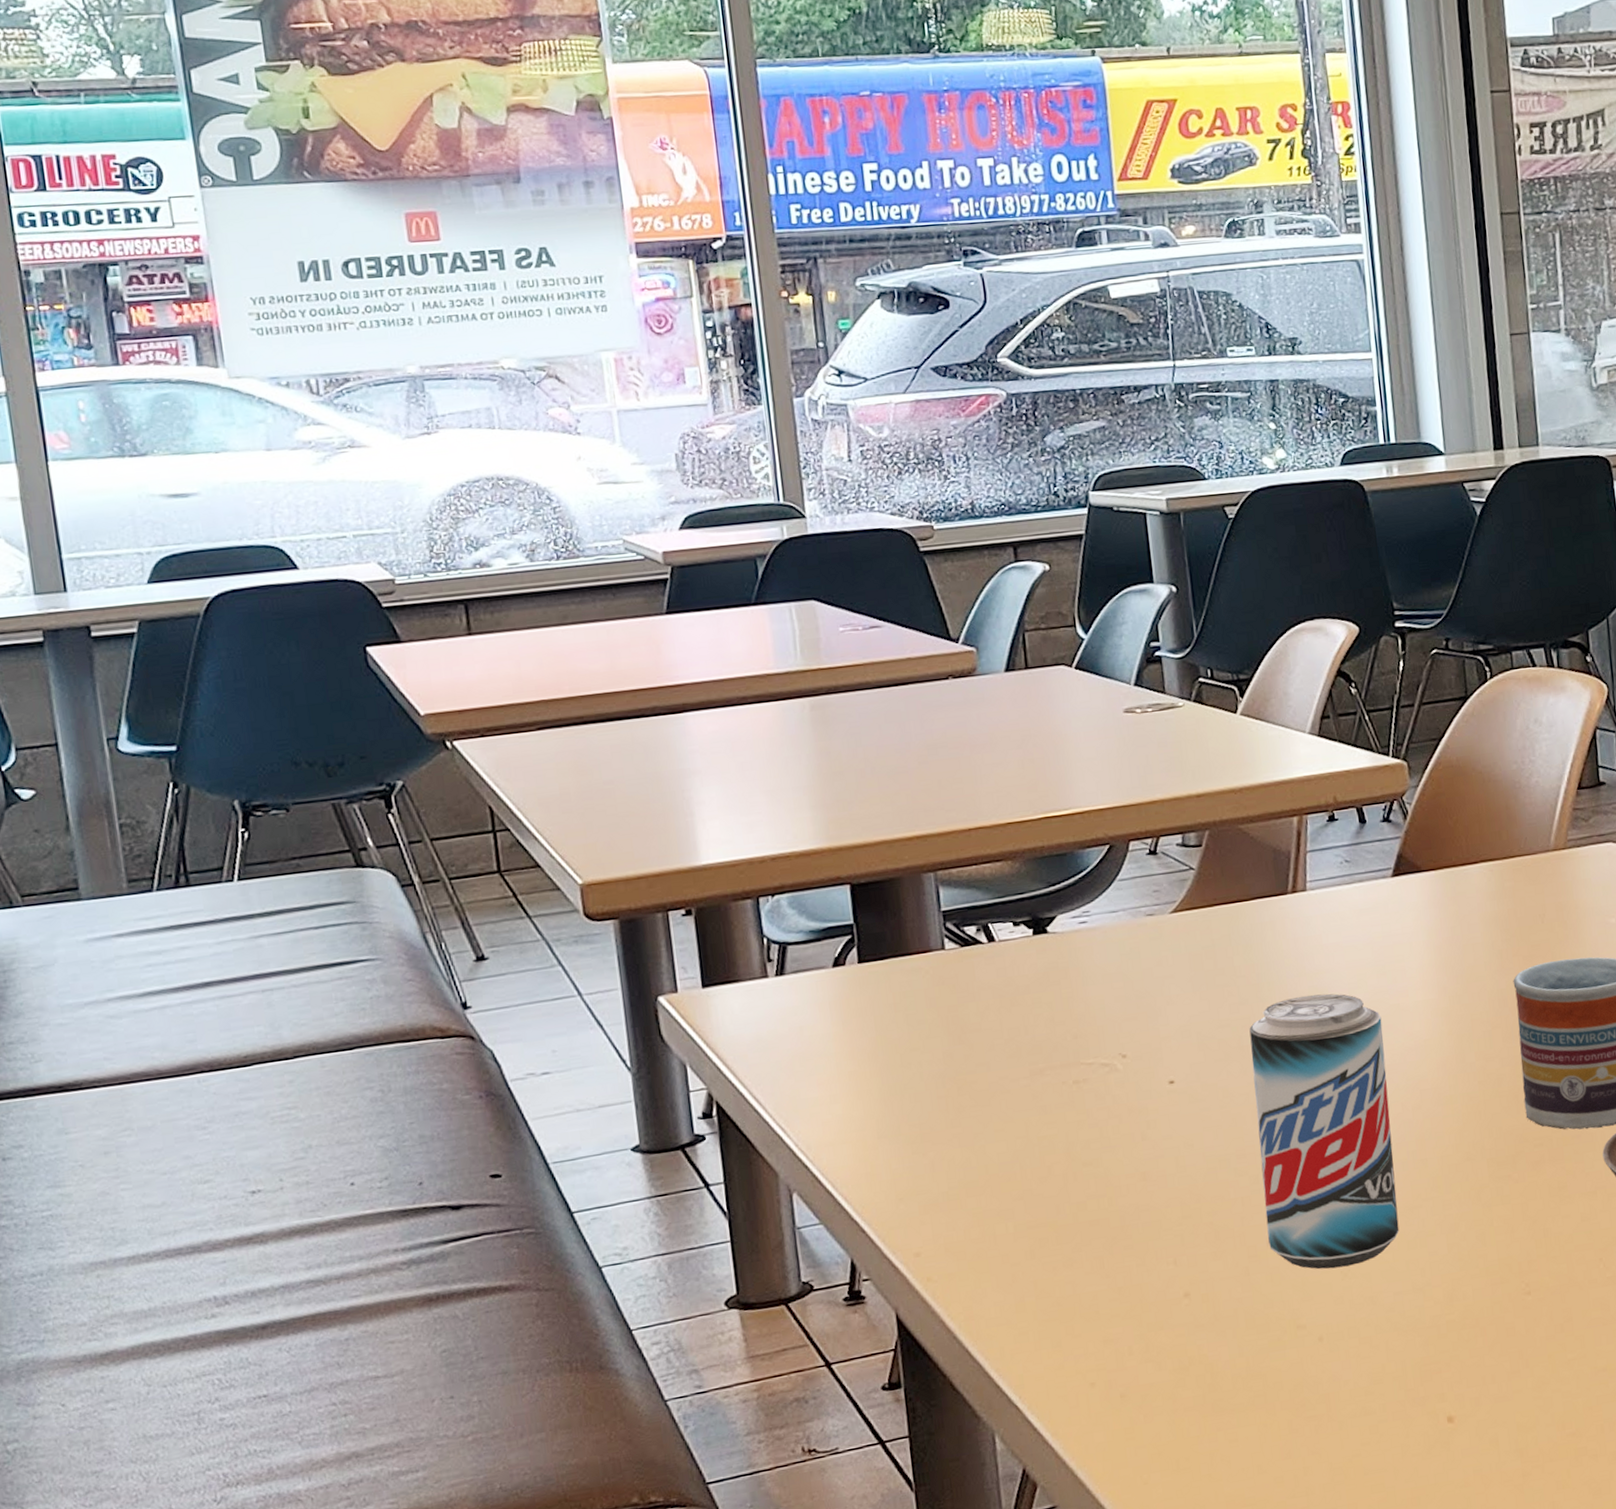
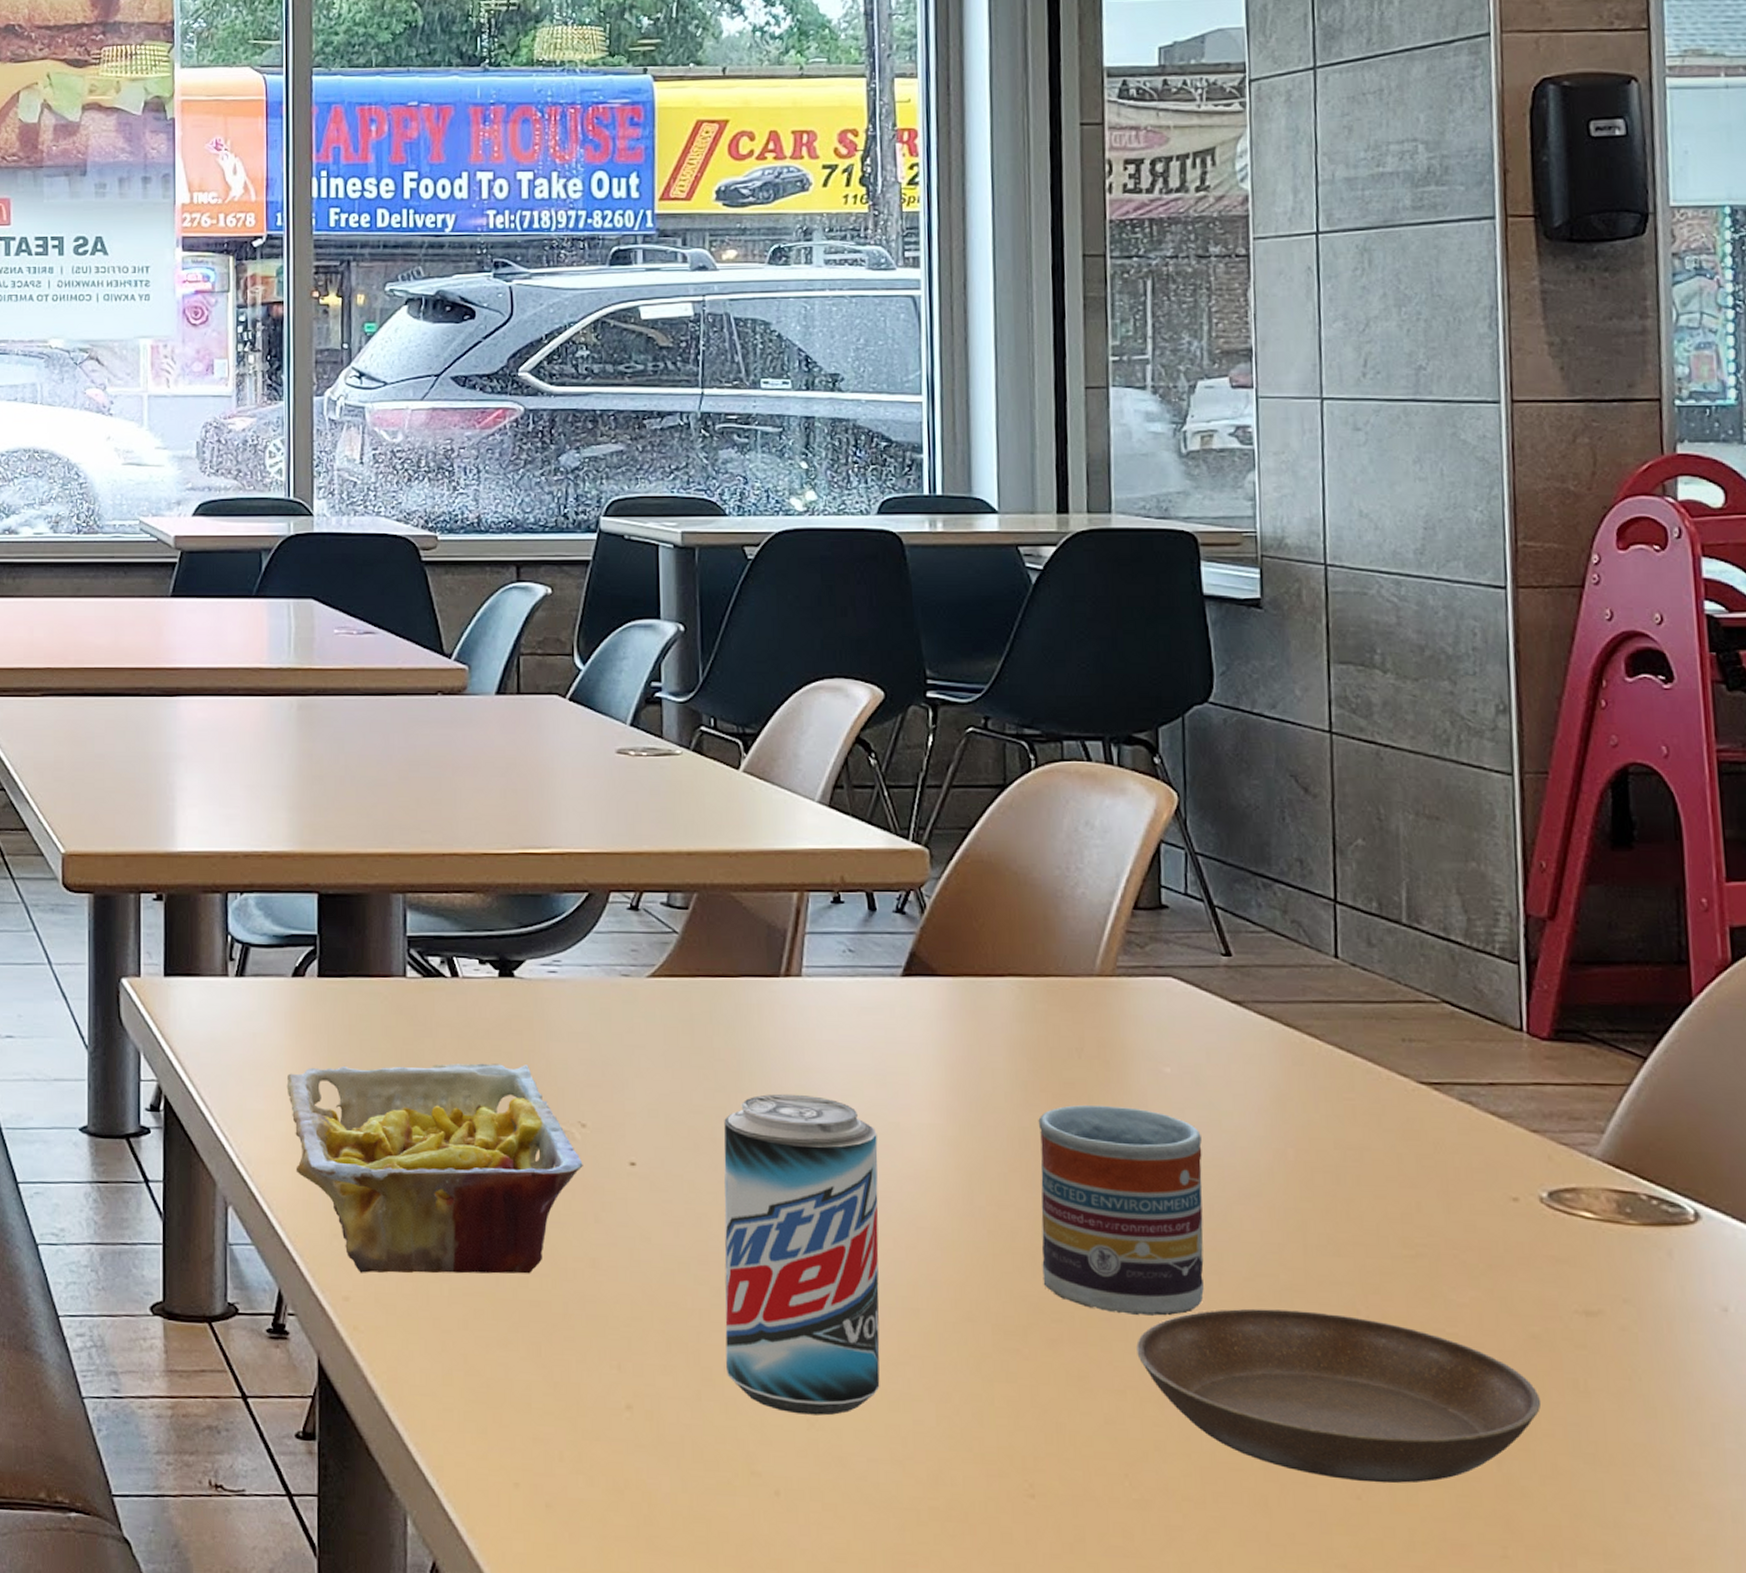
french fries: none [838,1011,1127,1229] -> present [286,1063,583,1274]

